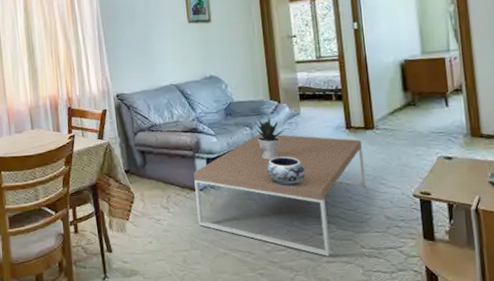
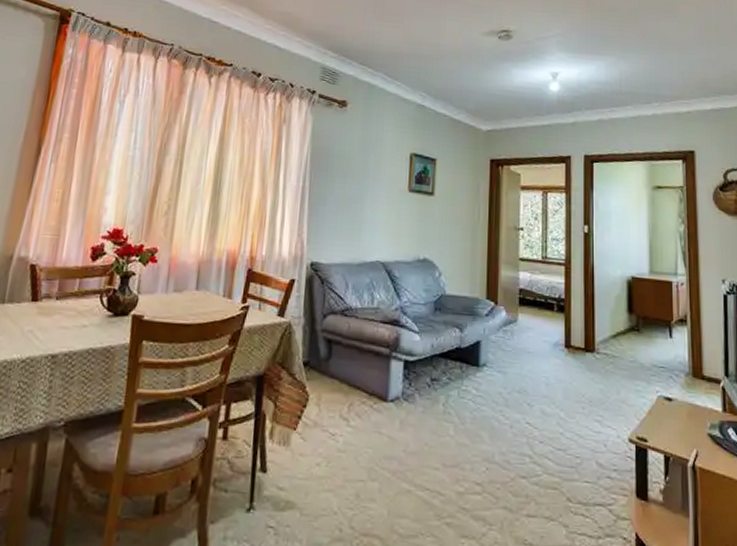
coffee table: present [193,134,367,256] -> none [382,338,581,508]
potted plant: present [254,116,287,160] -> none [464,317,501,373]
decorative bowl: present [266,156,305,186] -> none [472,370,515,410]

